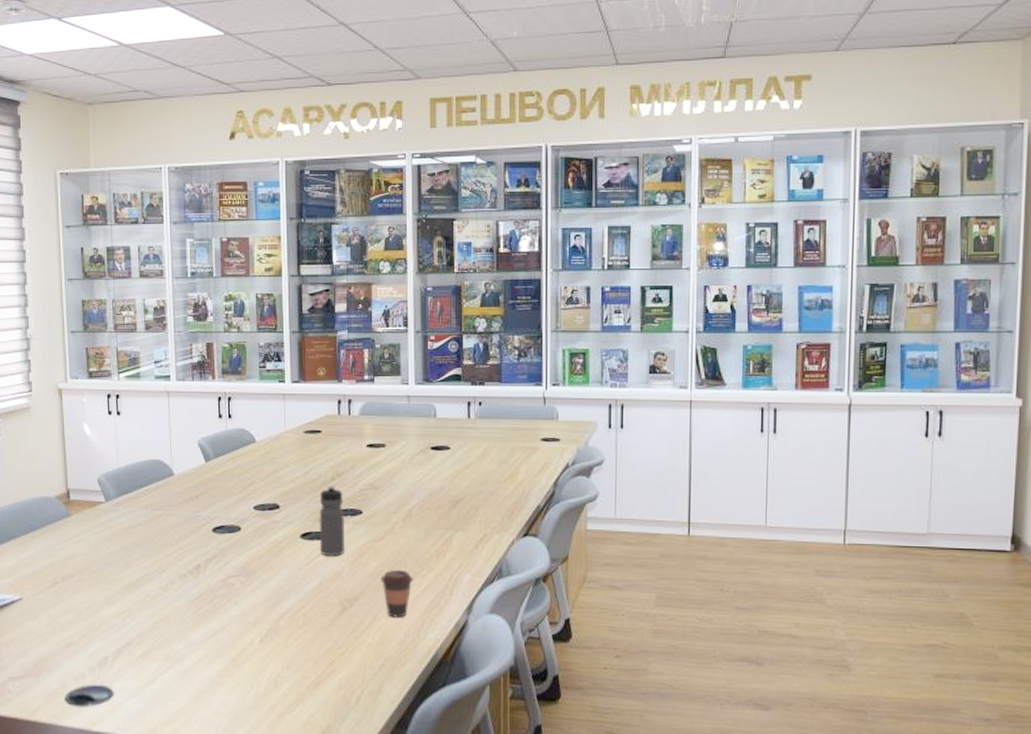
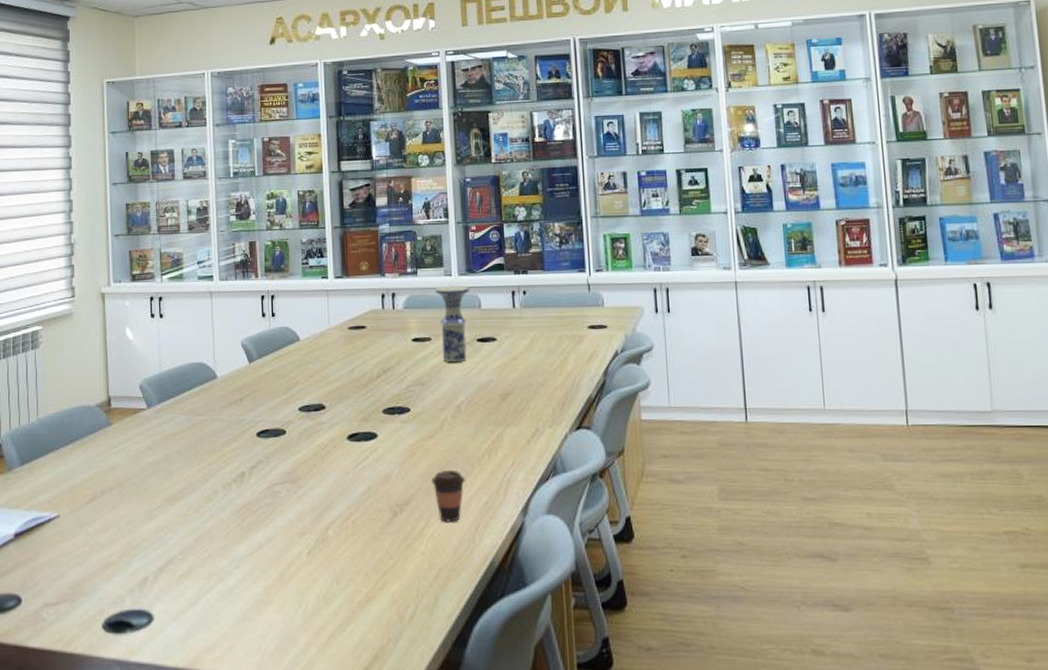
water bottle: present [319,484,345,556] -> none [366,382,394,458]
vase: none [391,394,425,469] -> present [434,285,469,363]

